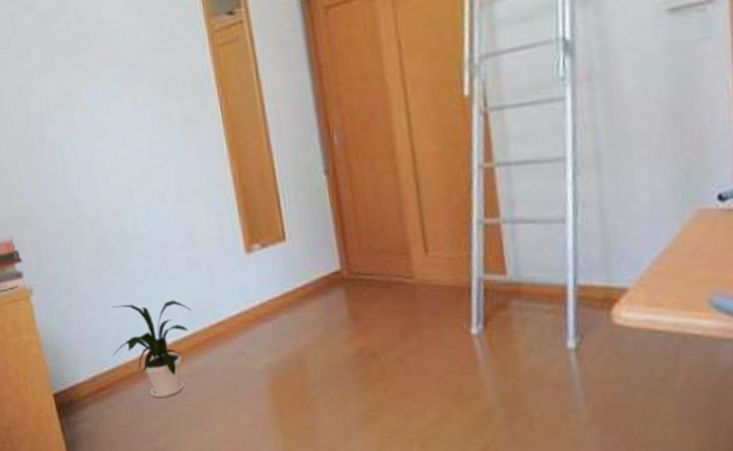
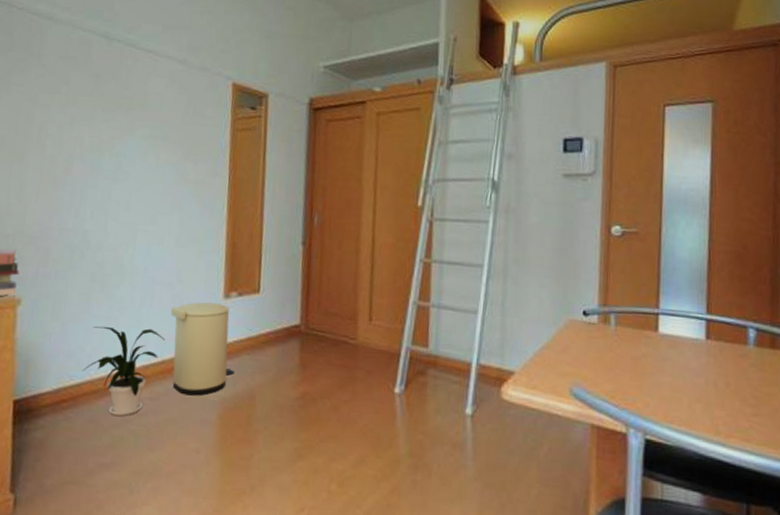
pedal bin: none [190,260,276,367] -> present [171,302,235,396]

